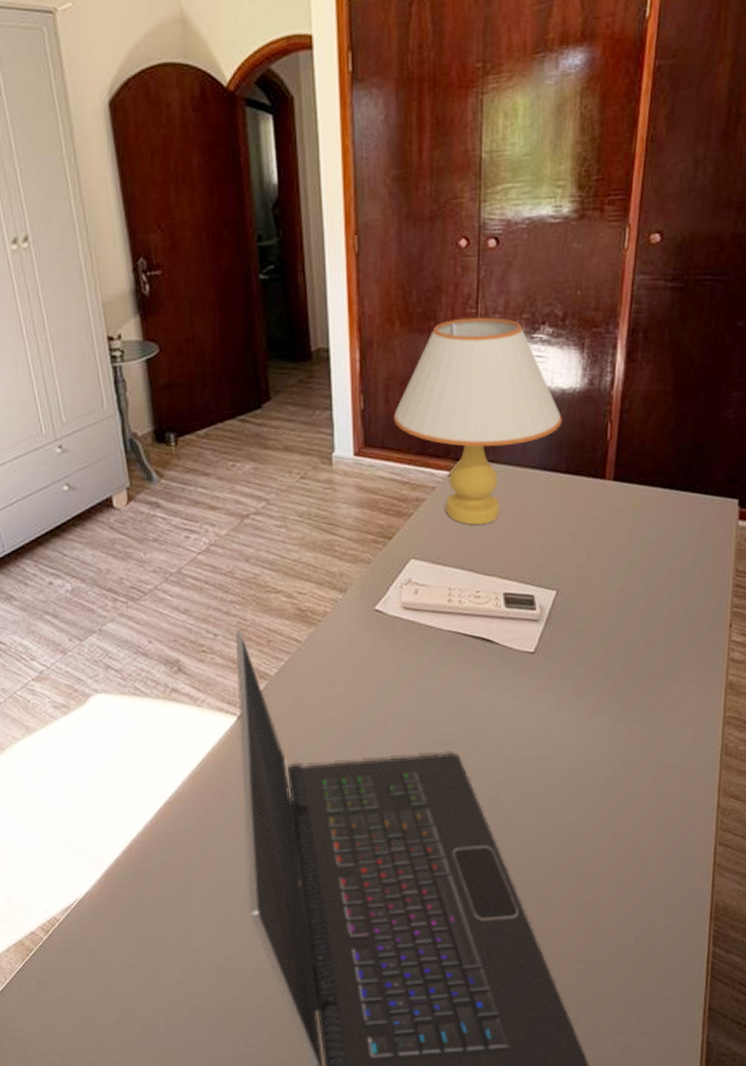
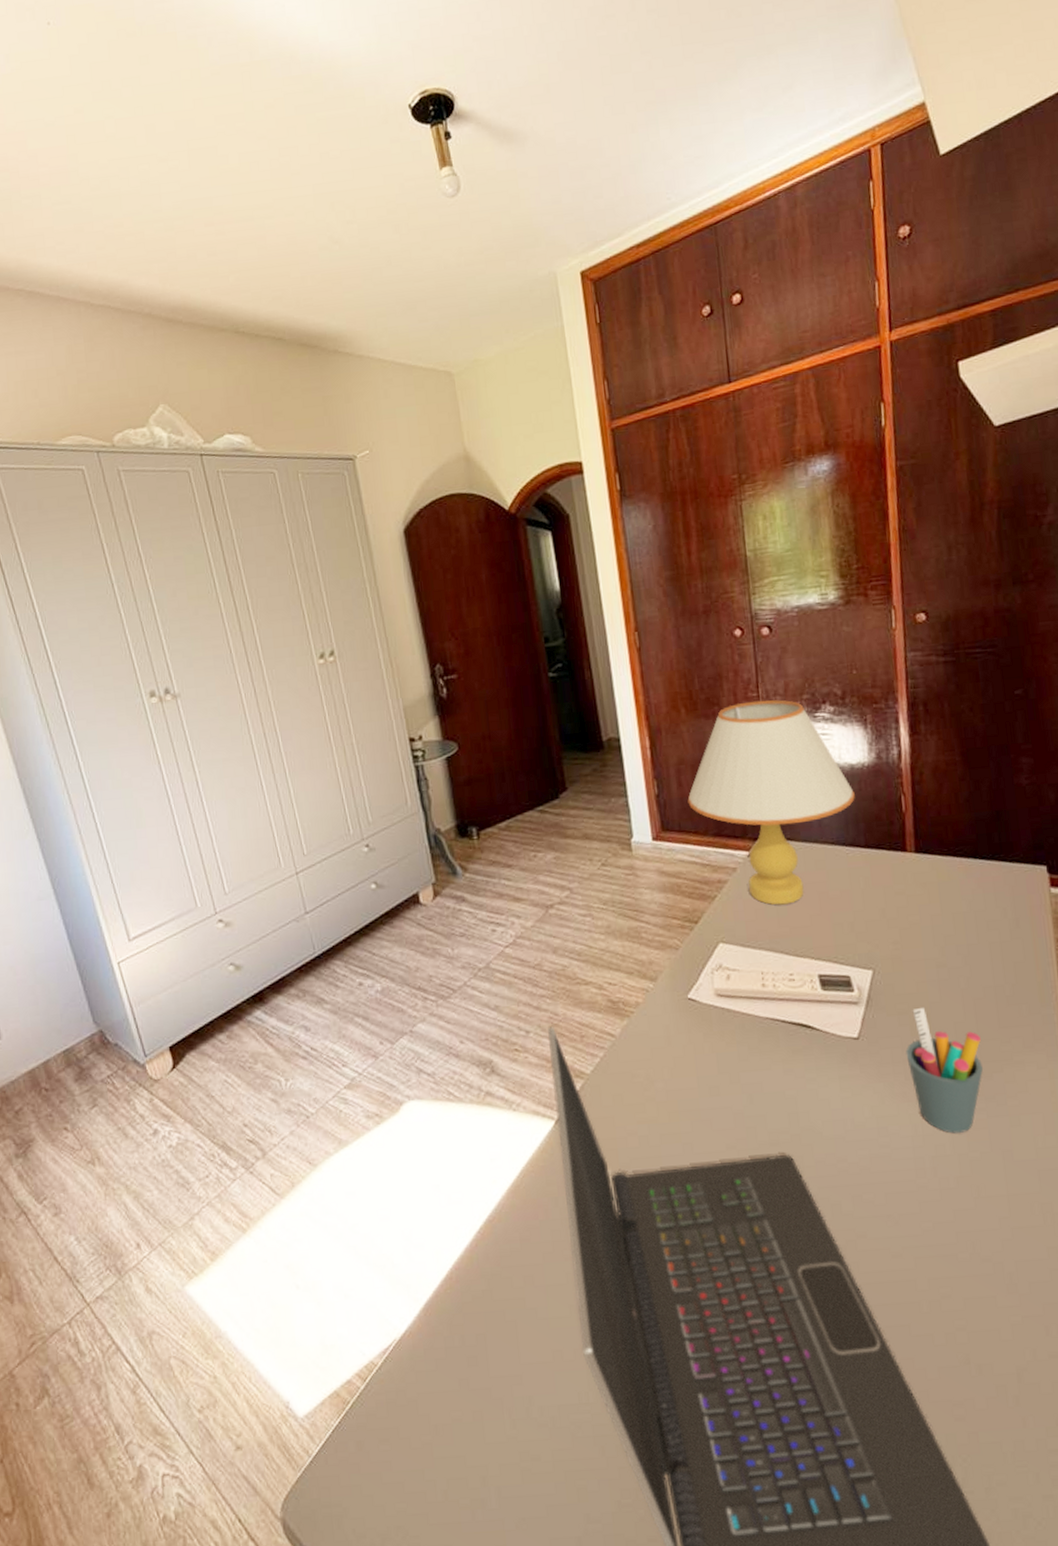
pen holder: none [577,626,649,740] -> present [906,1007,984,1134]

